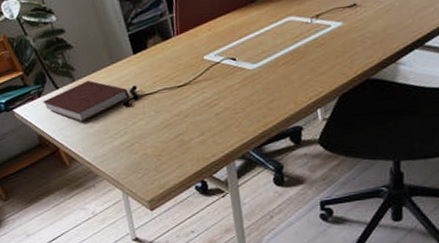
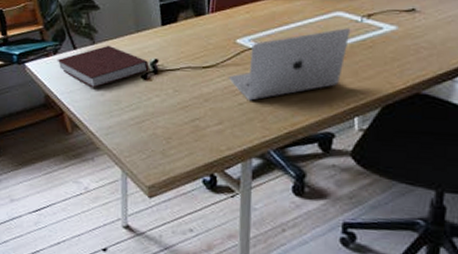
laptop: none [201,30,303,110] -> present [228,28,351,101]

